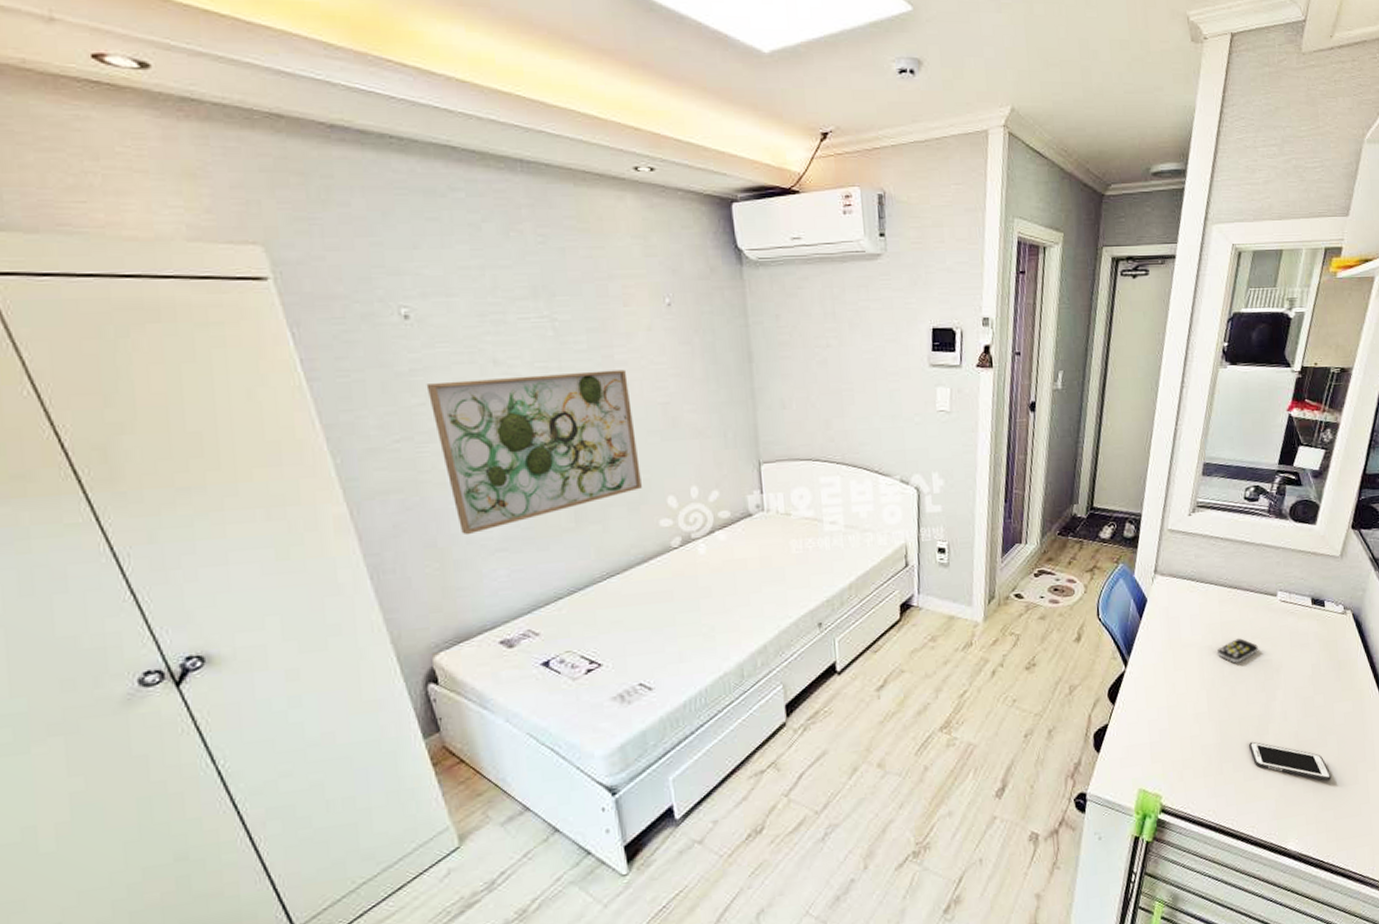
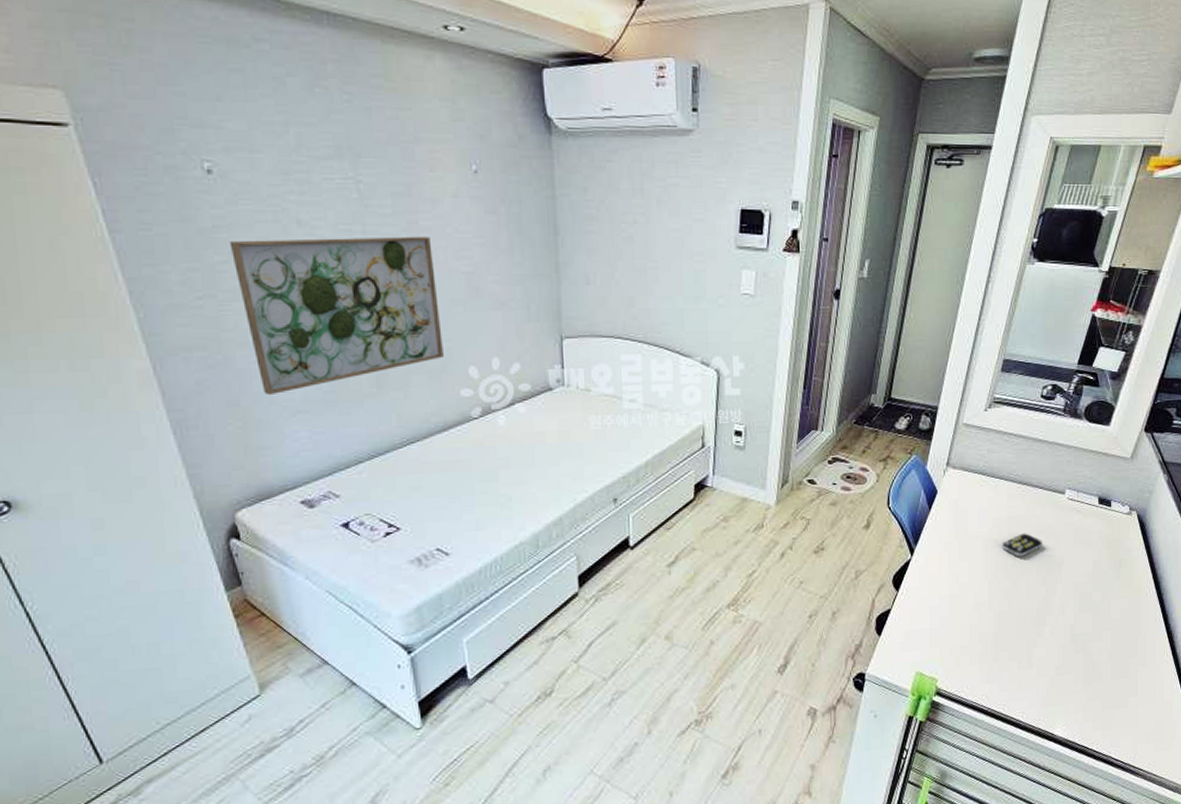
cell phone: present [1249,741,1332,781] -> none [1026,632,1103,673]

